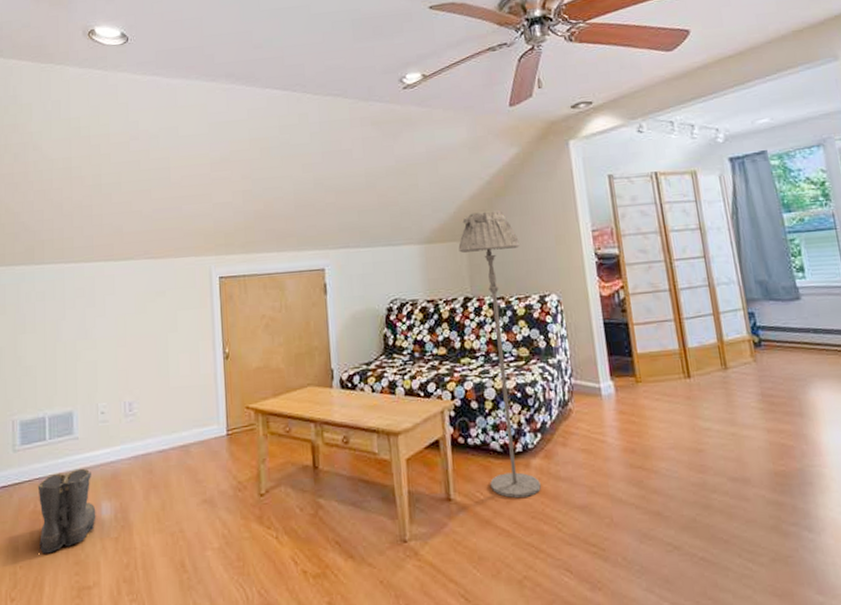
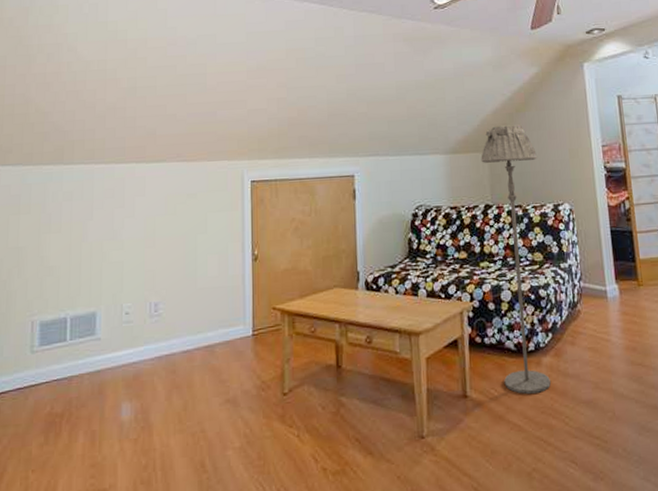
boots: present [37,468,96,554] -> none [53,369,116,457]

